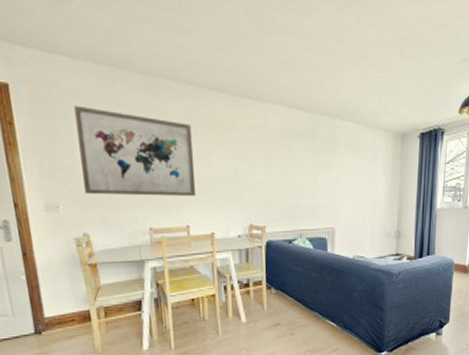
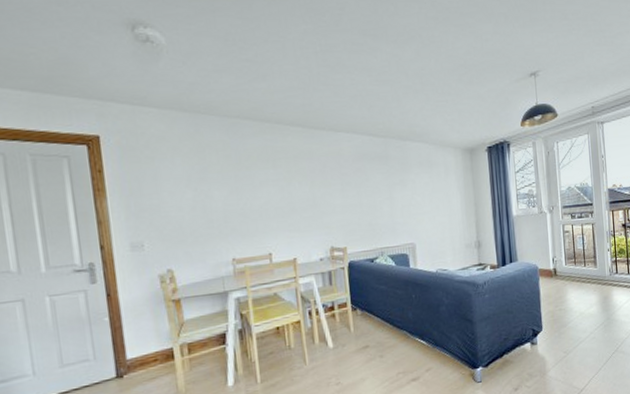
wall art: present [74,105,197,197] -> none [160,149,278,231]

